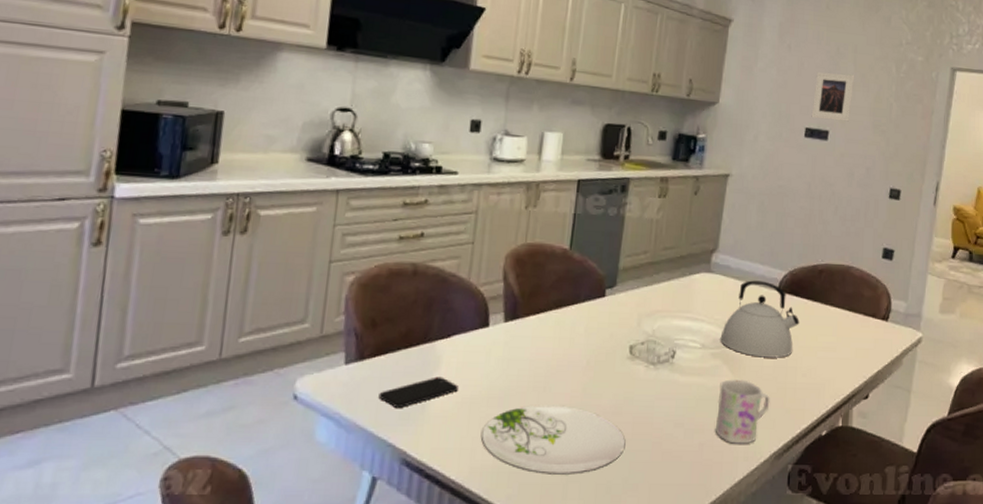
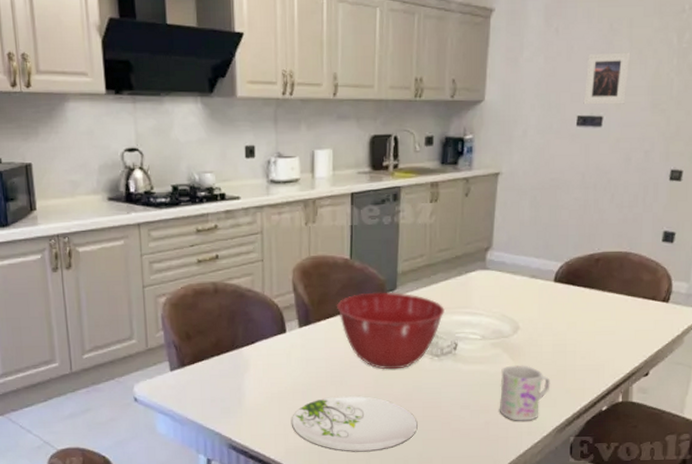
smartphone: present [378,376,458,409] -> none [202,377,267,405]
mixing bowl: none [548,287,665,377] -> present [336,292,444,370]
kettle: present [720,280,799,358] -> none [499,273,577,344]

